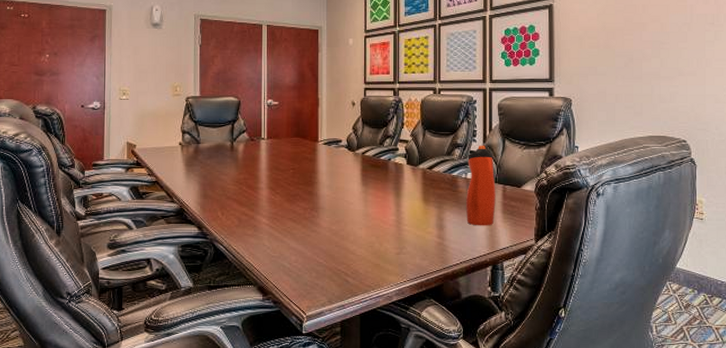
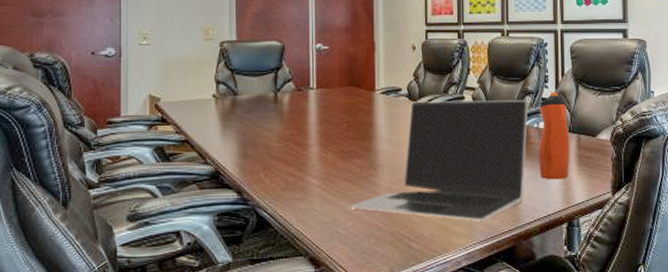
laptop: none [294,152,457,261] -> present [350,100,528,221]

